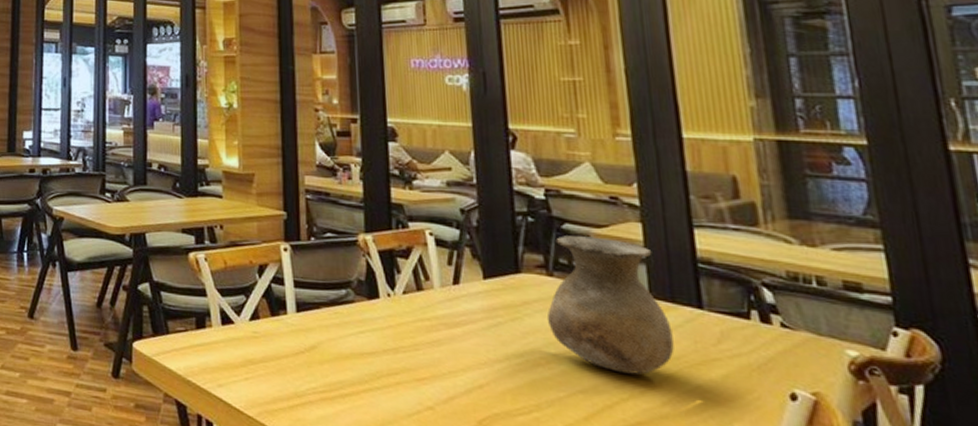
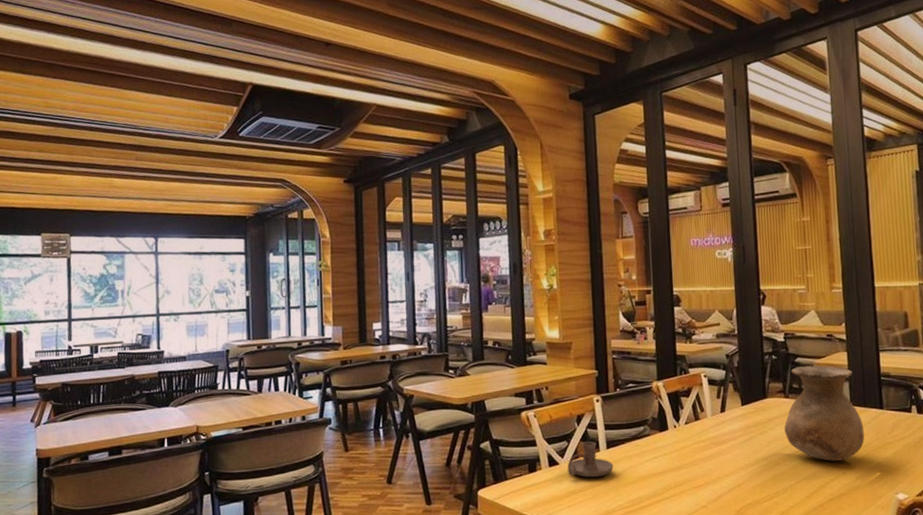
candle holder: none [244,299,306,347] -> present [567,441,614,478]

